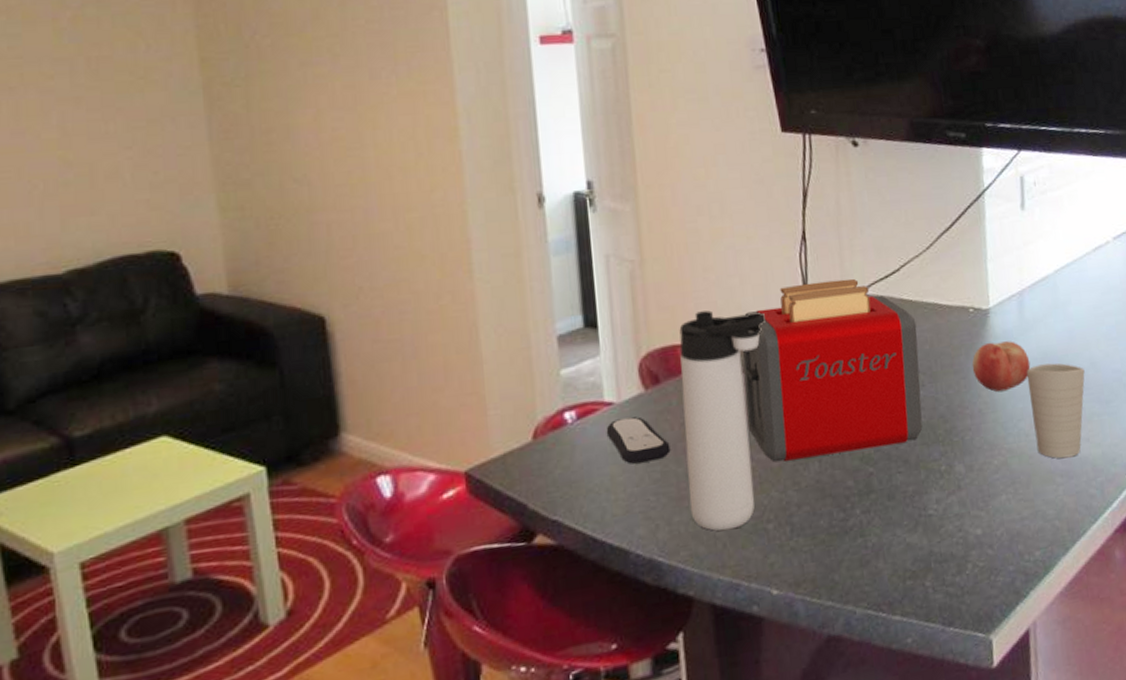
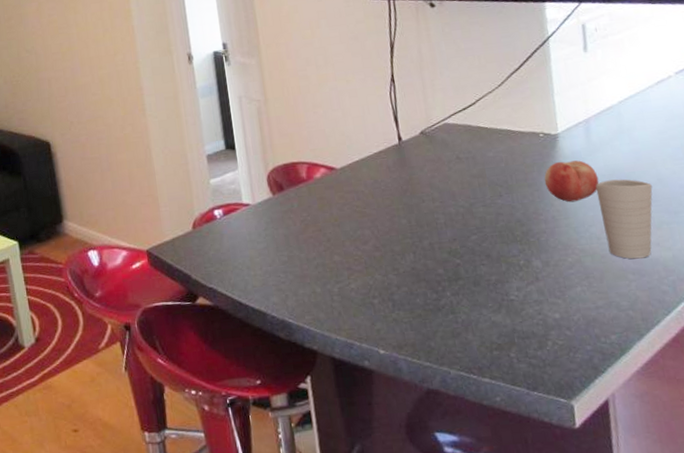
remote control: present [606,416,671,464] -> none [245,215,295,250]
thermos bottle: present [679,310,767,531] -> none [296,136,365,303]
toaster: present [742,278,923,463] -> none [346,110,502,253]

